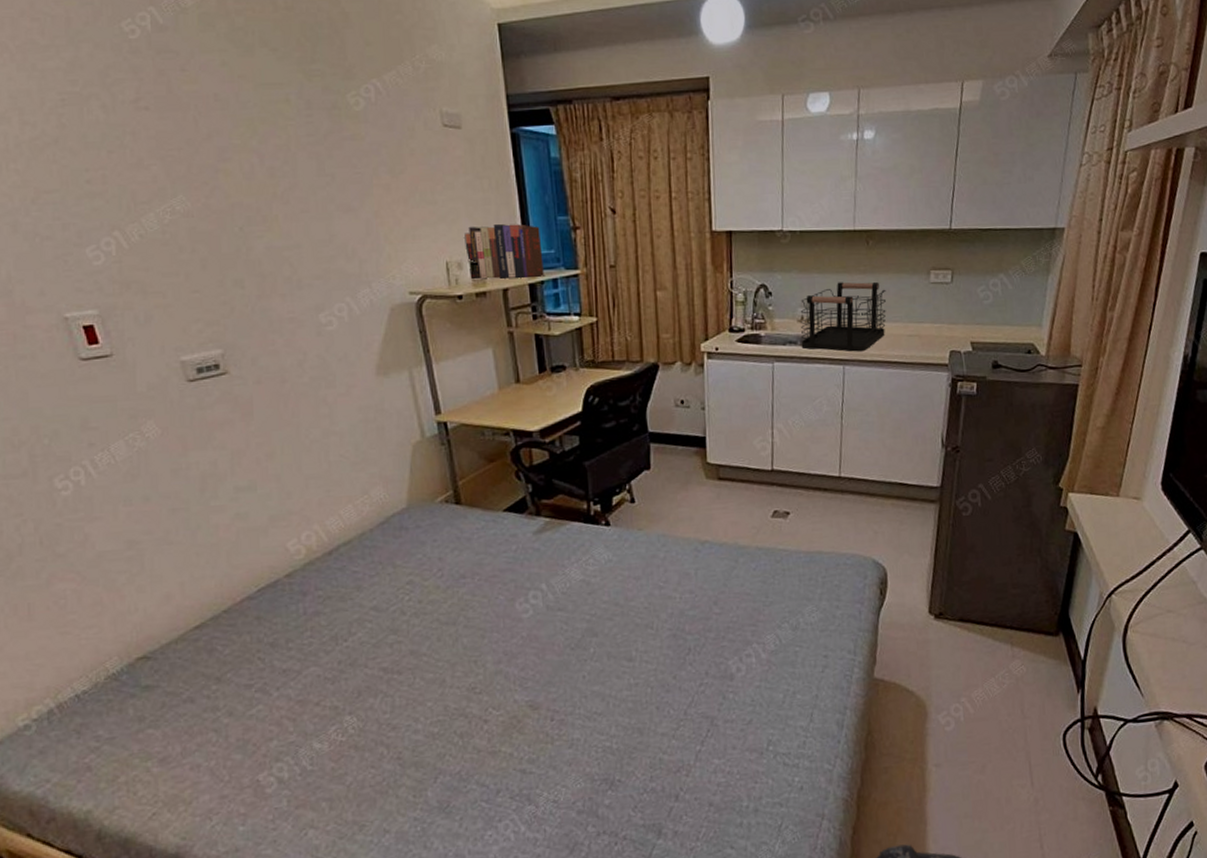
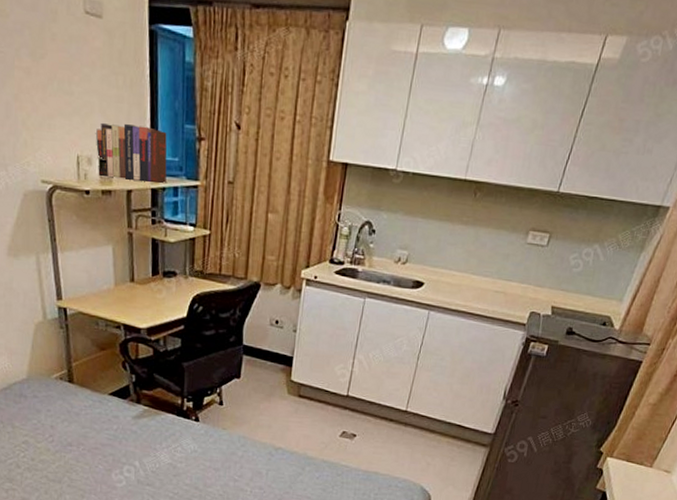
dish rack: present [800,282,886,352] -> none [393,229,483,300]

